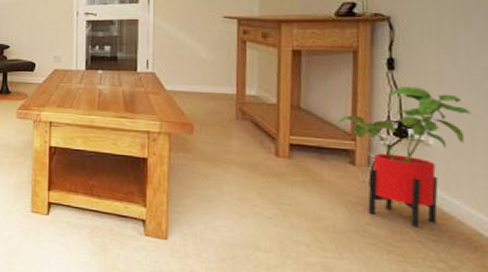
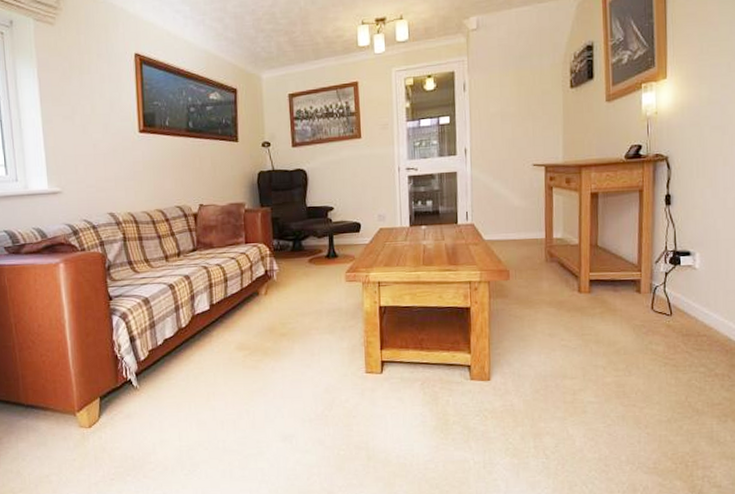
house plant: present [338,87,471,227] -> none [628,219,726,340]

